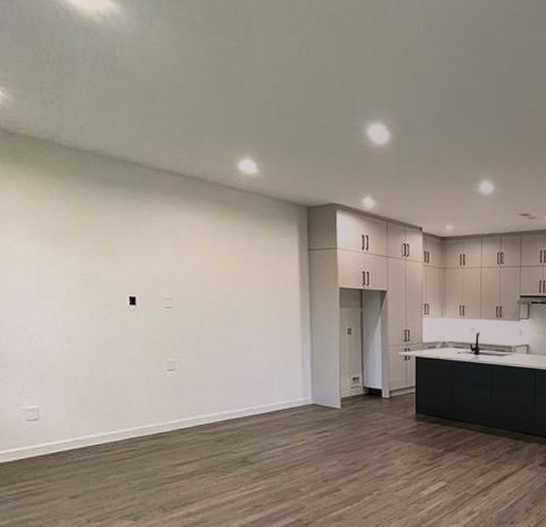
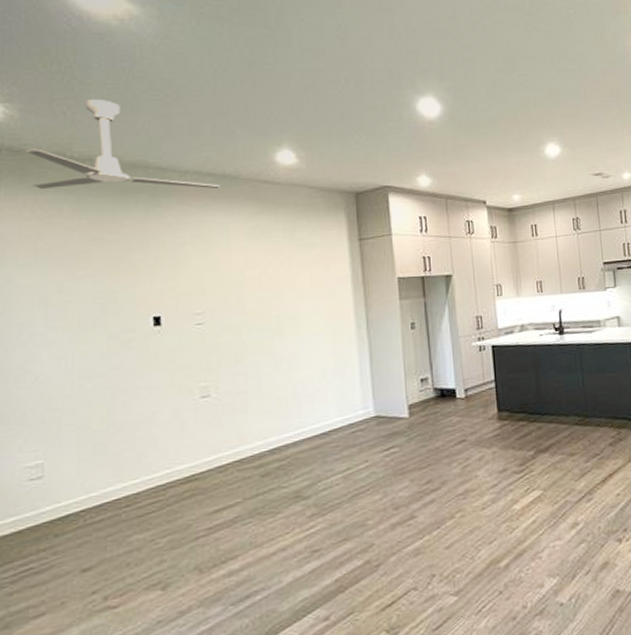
ceiling fan: none [21,92,190,189] -> present [27,99,221,189]

